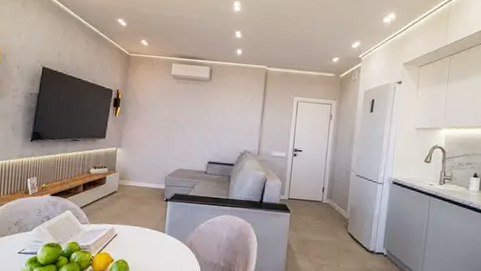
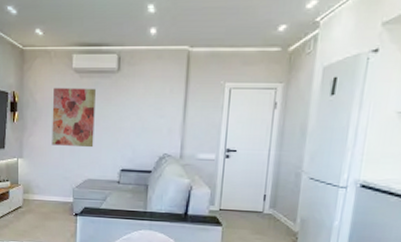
wall art: none [149,89,191,142] -> present [52,87,97,148]

